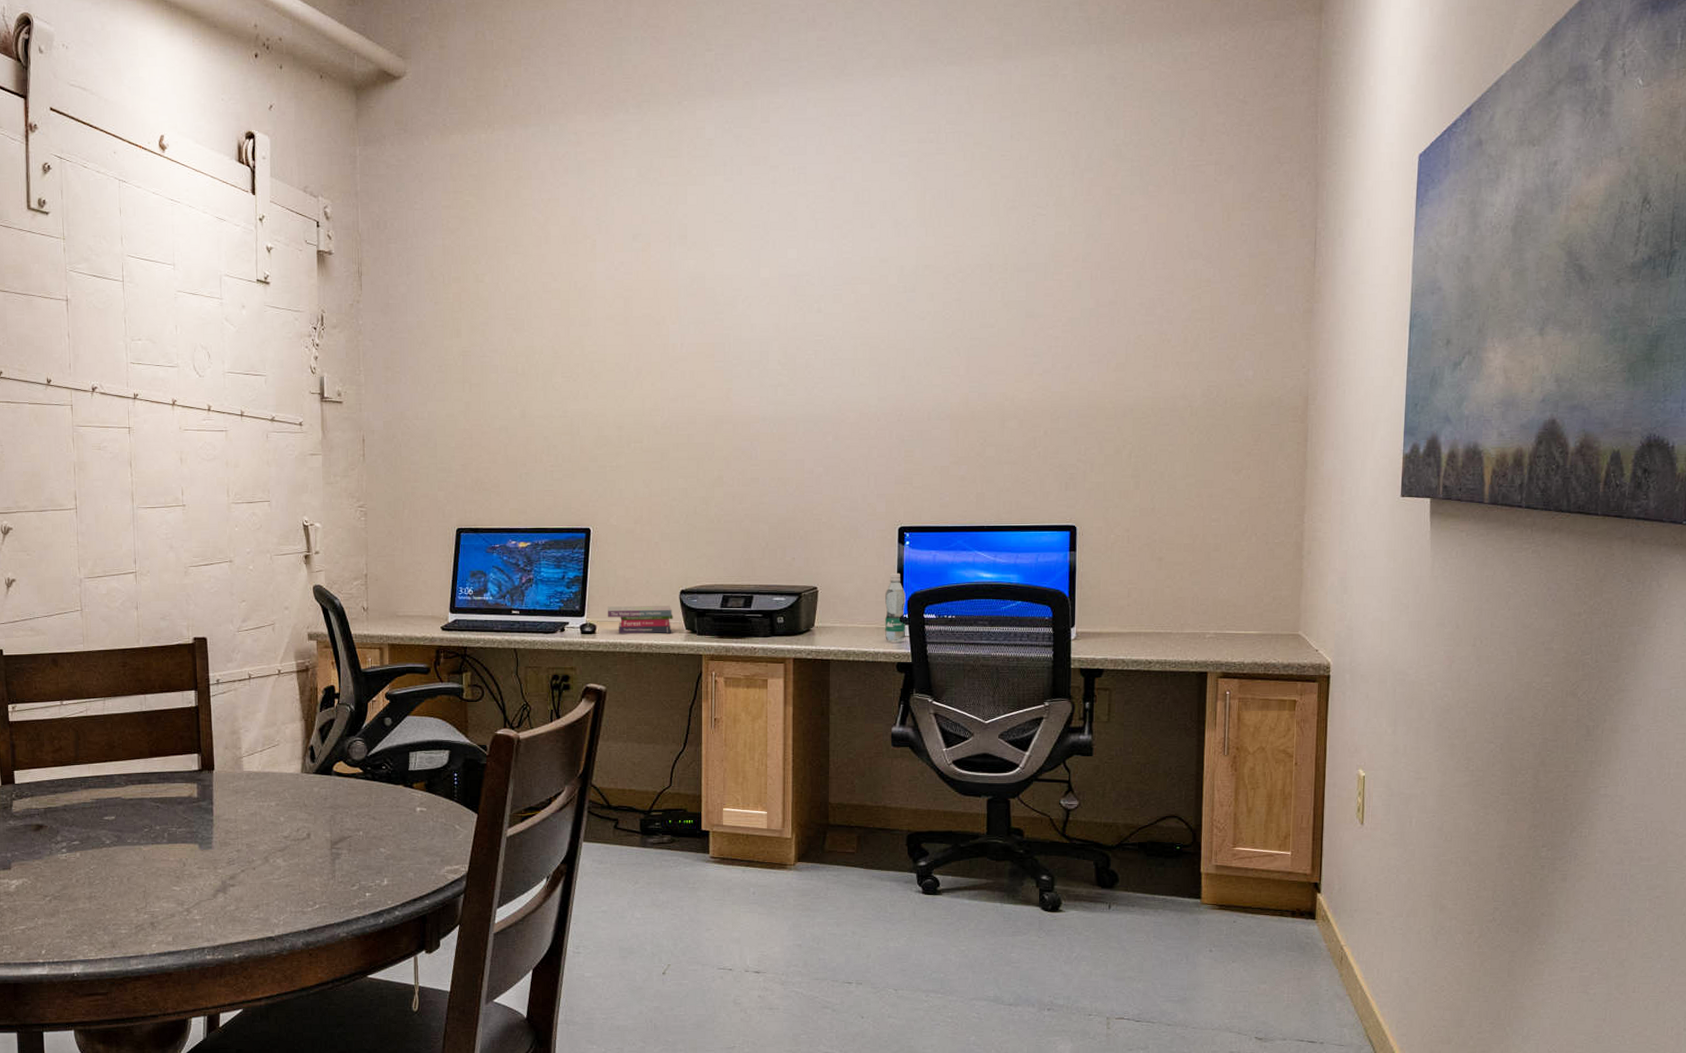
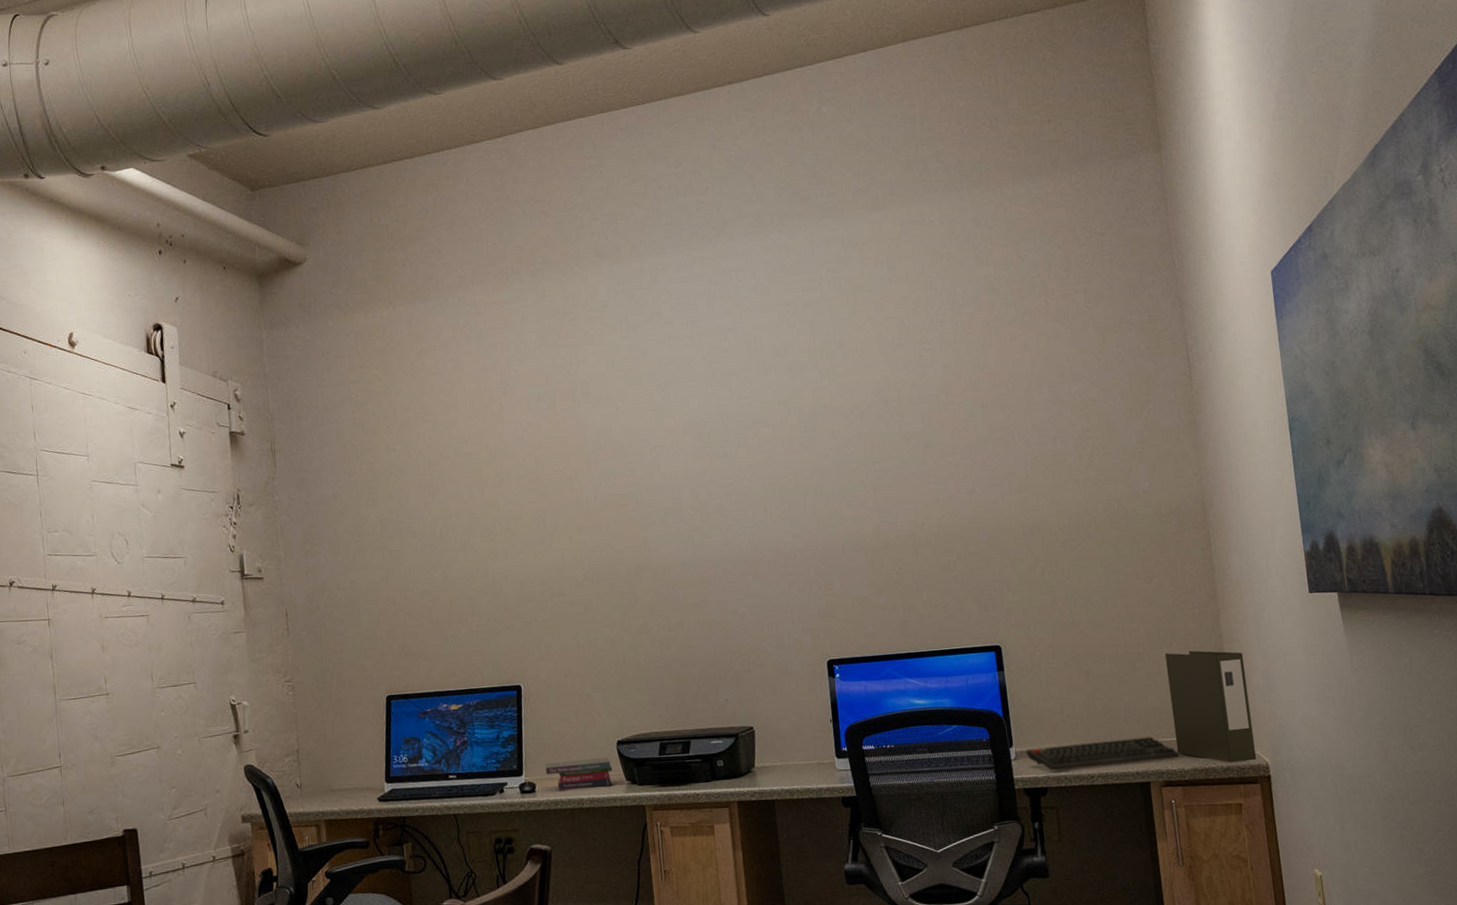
bottle: present [884,573,906,643] -> none [821,706,847,778]
computer keyboard: none [1087,627,1241,655] -> present [1026,736,1180,771]
binder: none [1239,545,1323,660] -> present [1164,650,1257,763]

